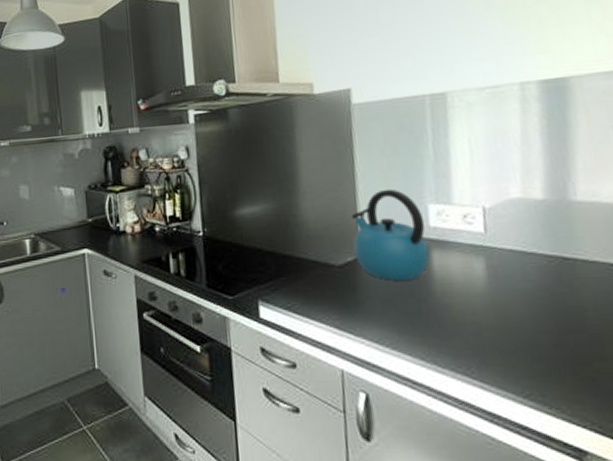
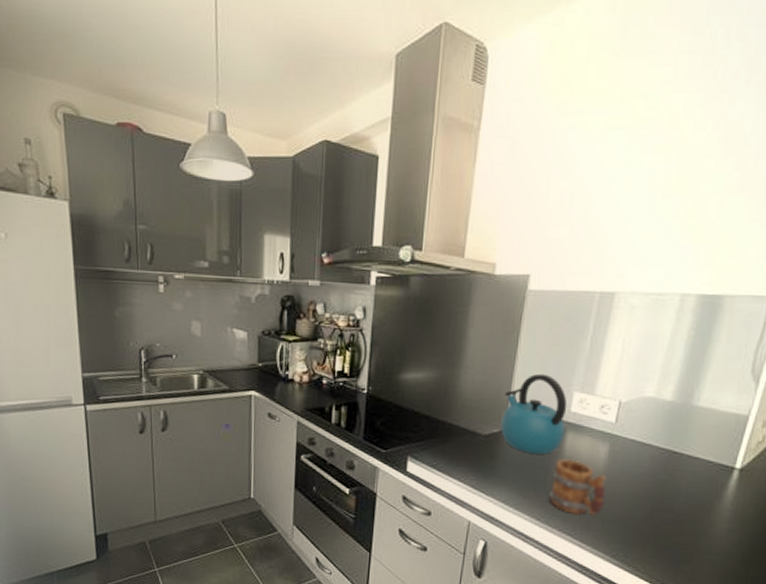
mug: none [425,281,500,347] -> present [550,459,606,516]

